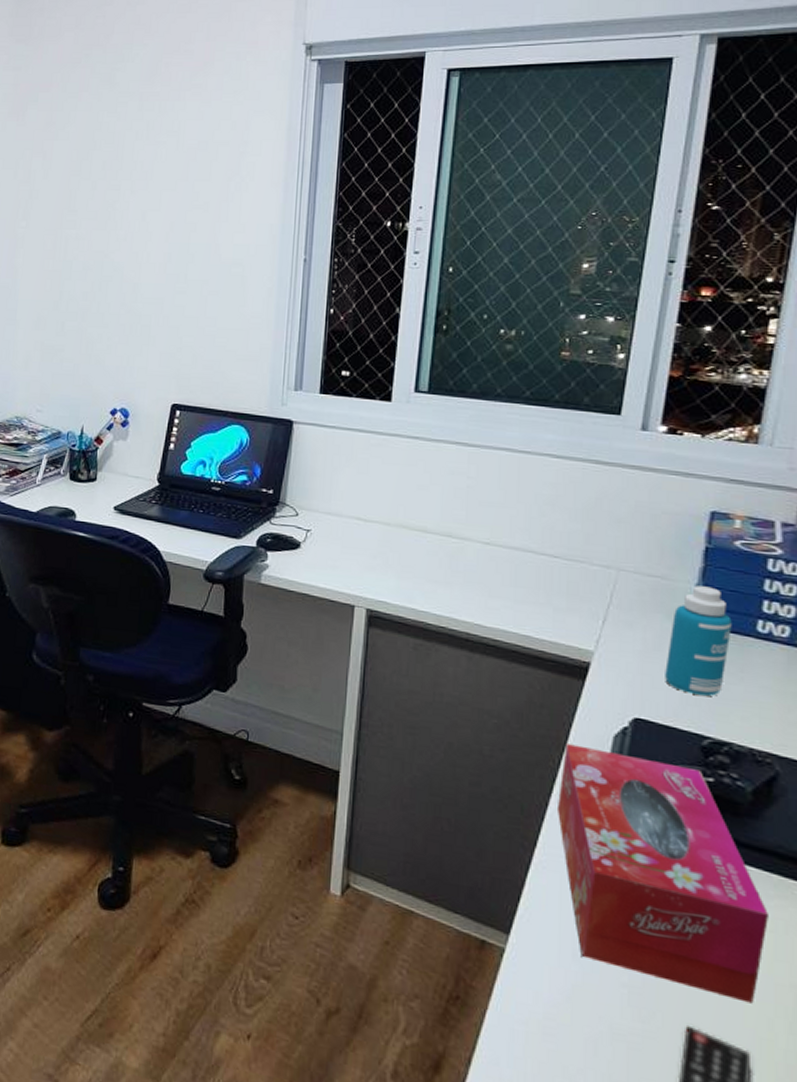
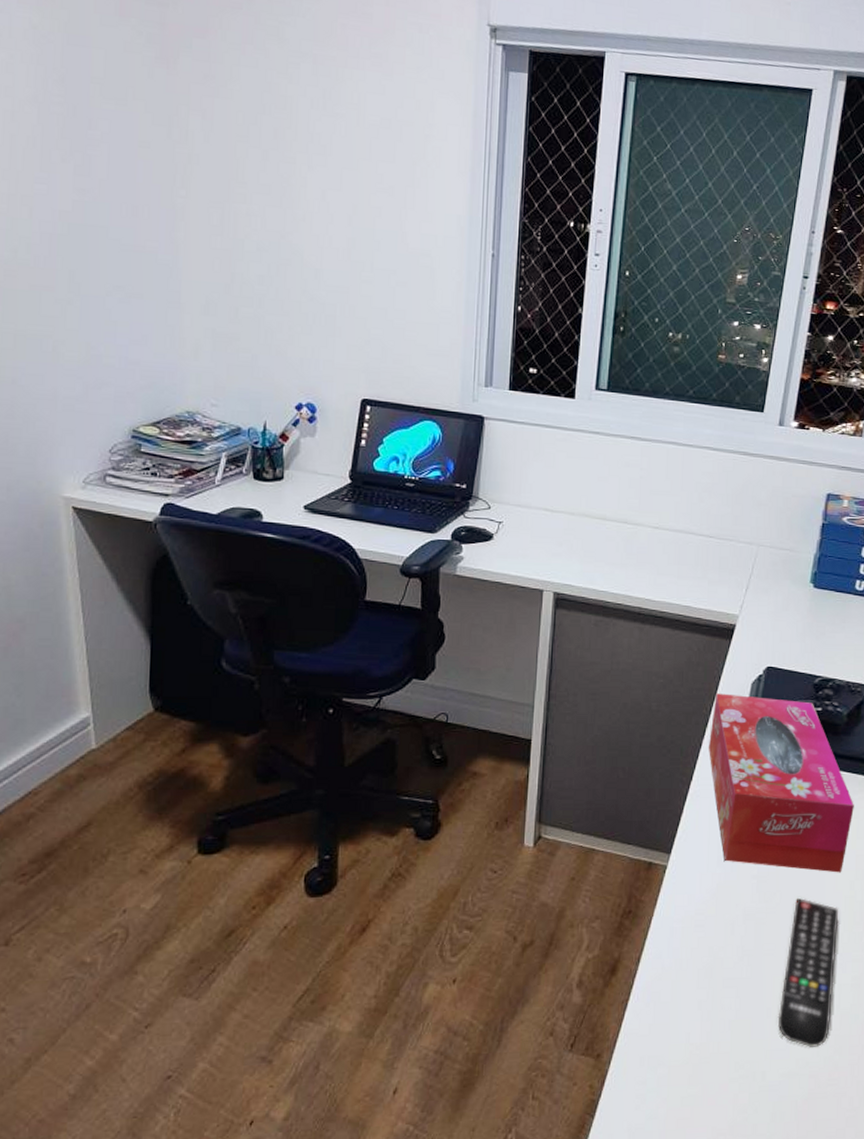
bottle: present [665,585,732,696] -> none [790,555,838,643]

